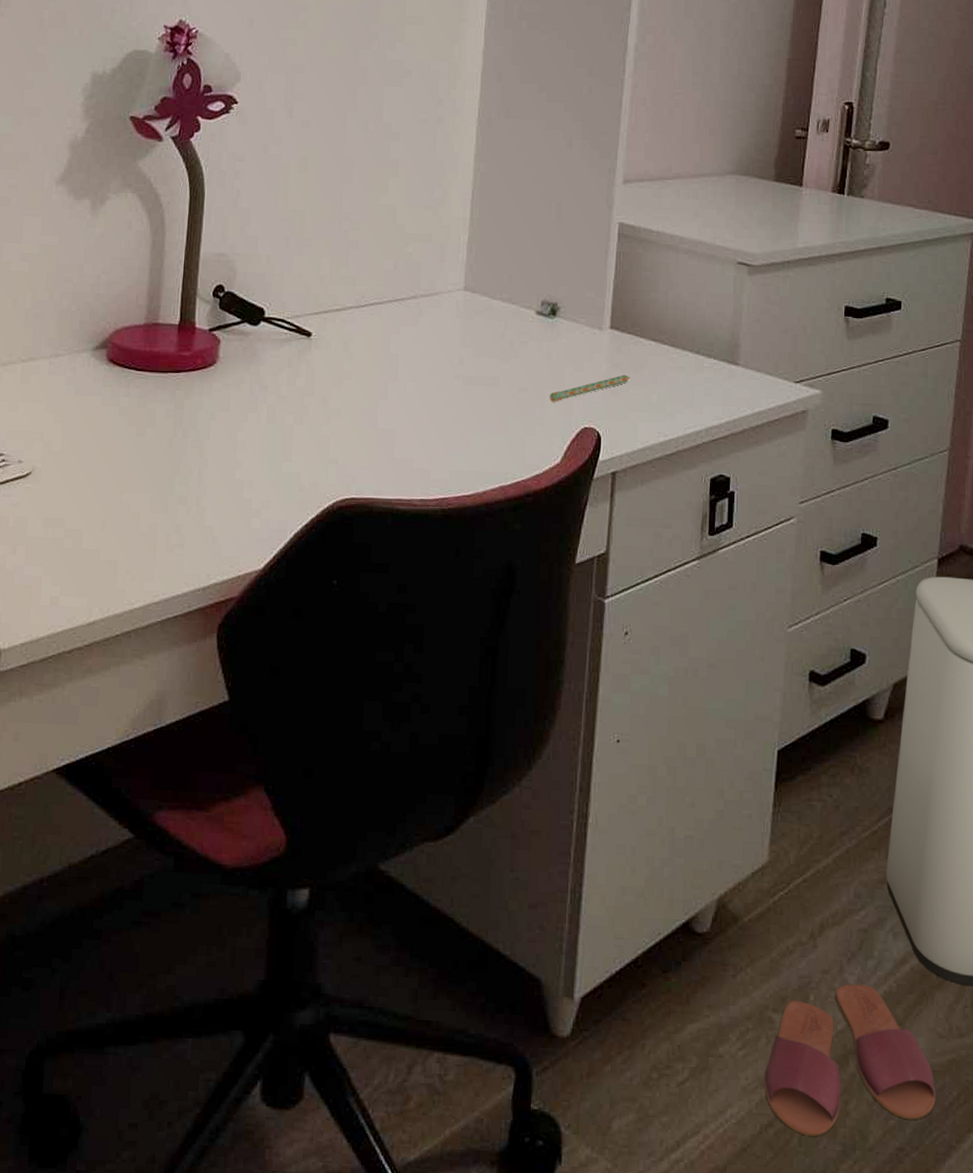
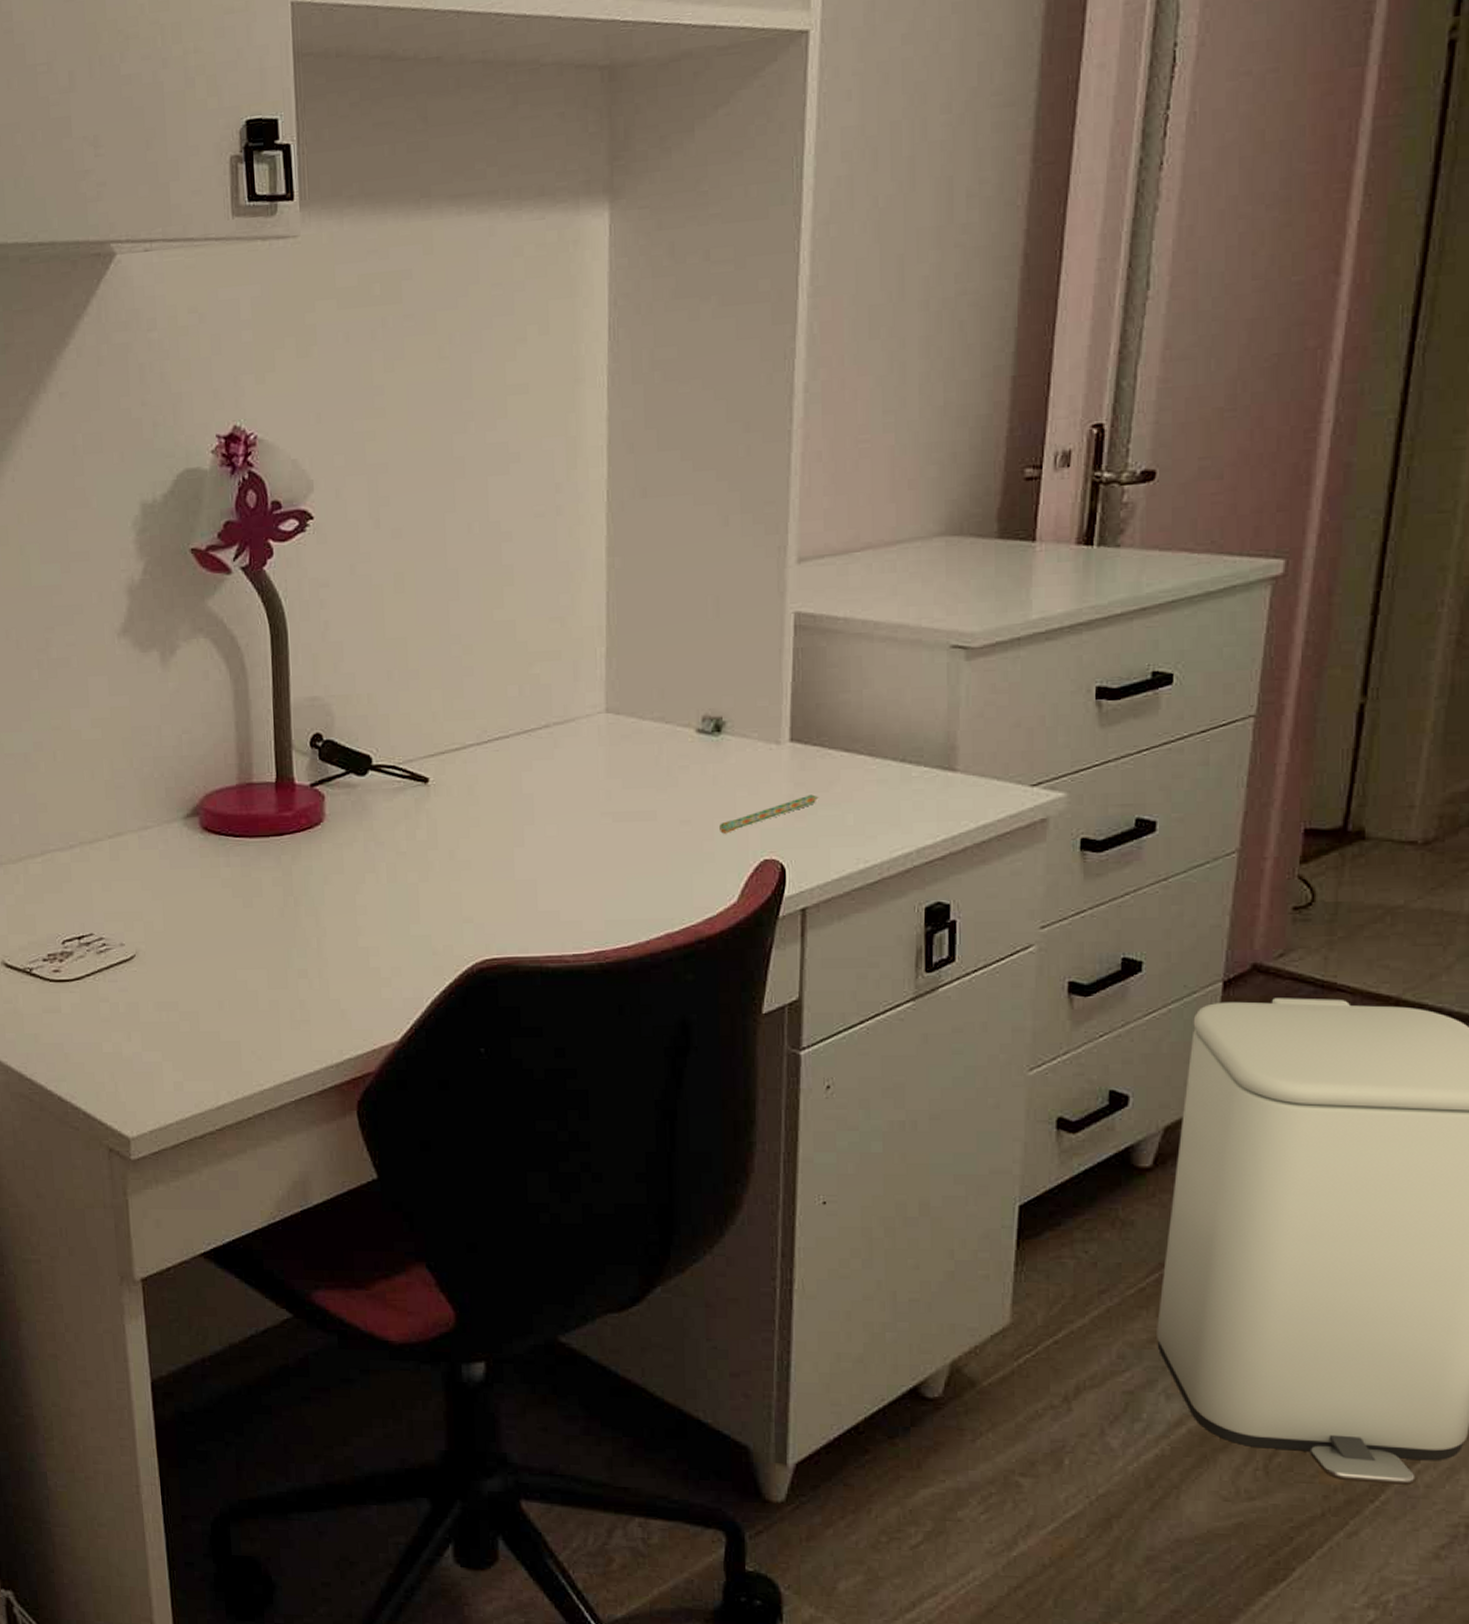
slippers: present [764,984,936,1136] -> none [1011,1447,1219,1598]

